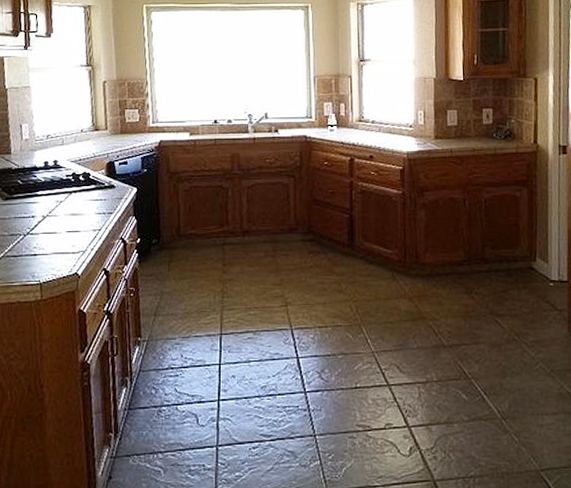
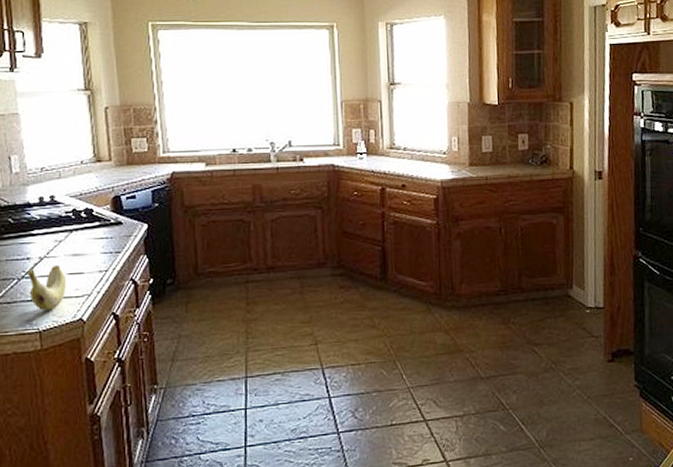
banana: none [31,224,65,264] -> present [26,265,67,310]

